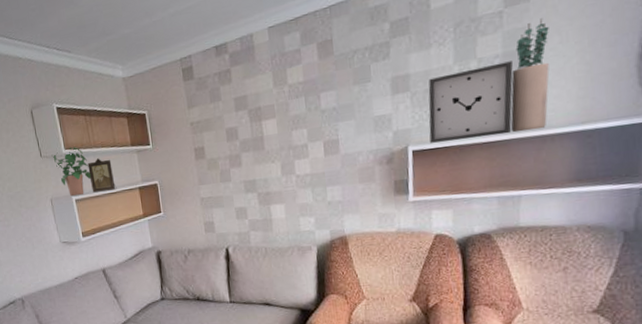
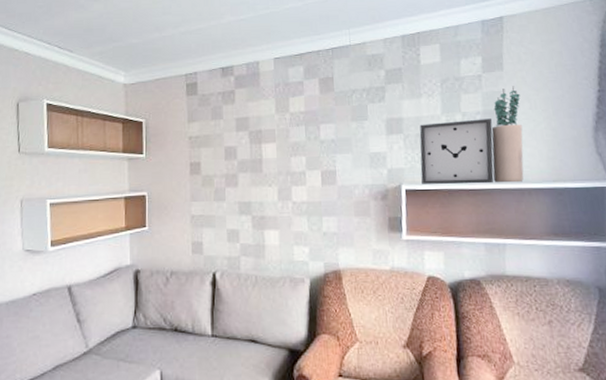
potted plant: present [51,146,91,197] -> none [31,145,73,200]
photo frame: present [87,158,117,193] -> none [71,161,100,198]

